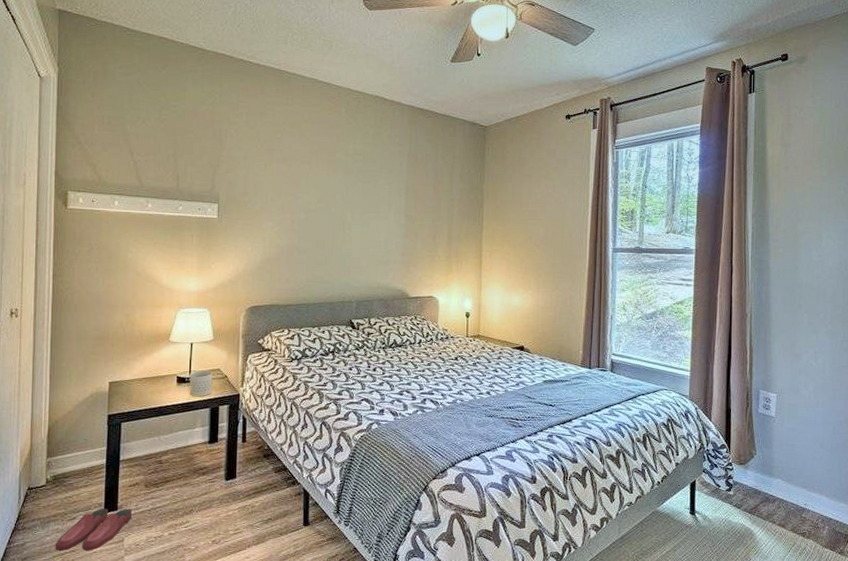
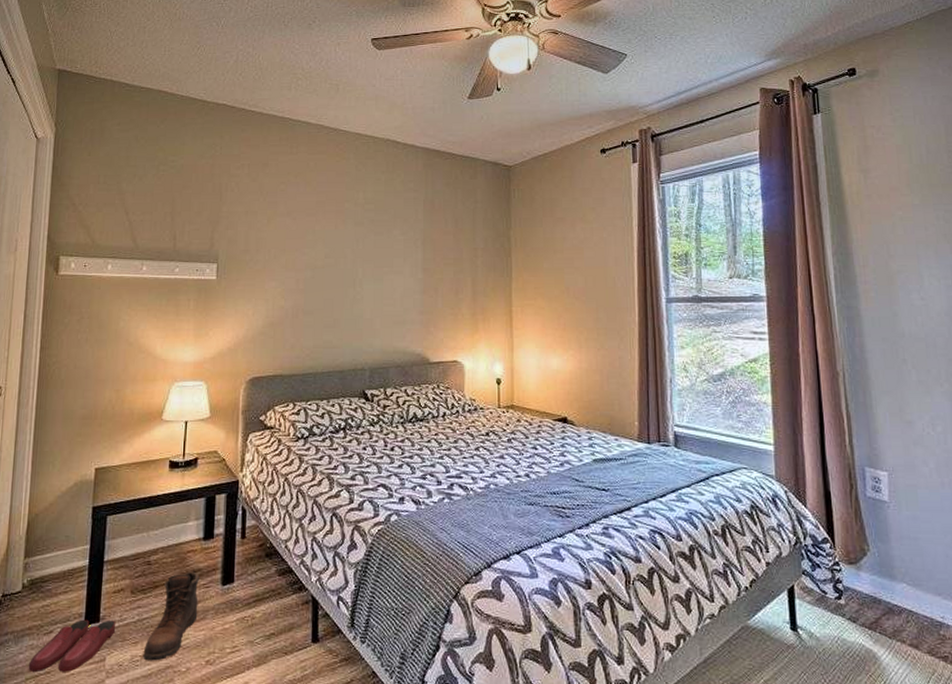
boot: none [157,468,206,541] -> present [143,570,199,661]
mug: present [189,370,213,397] -> none [183,453,209,485]

